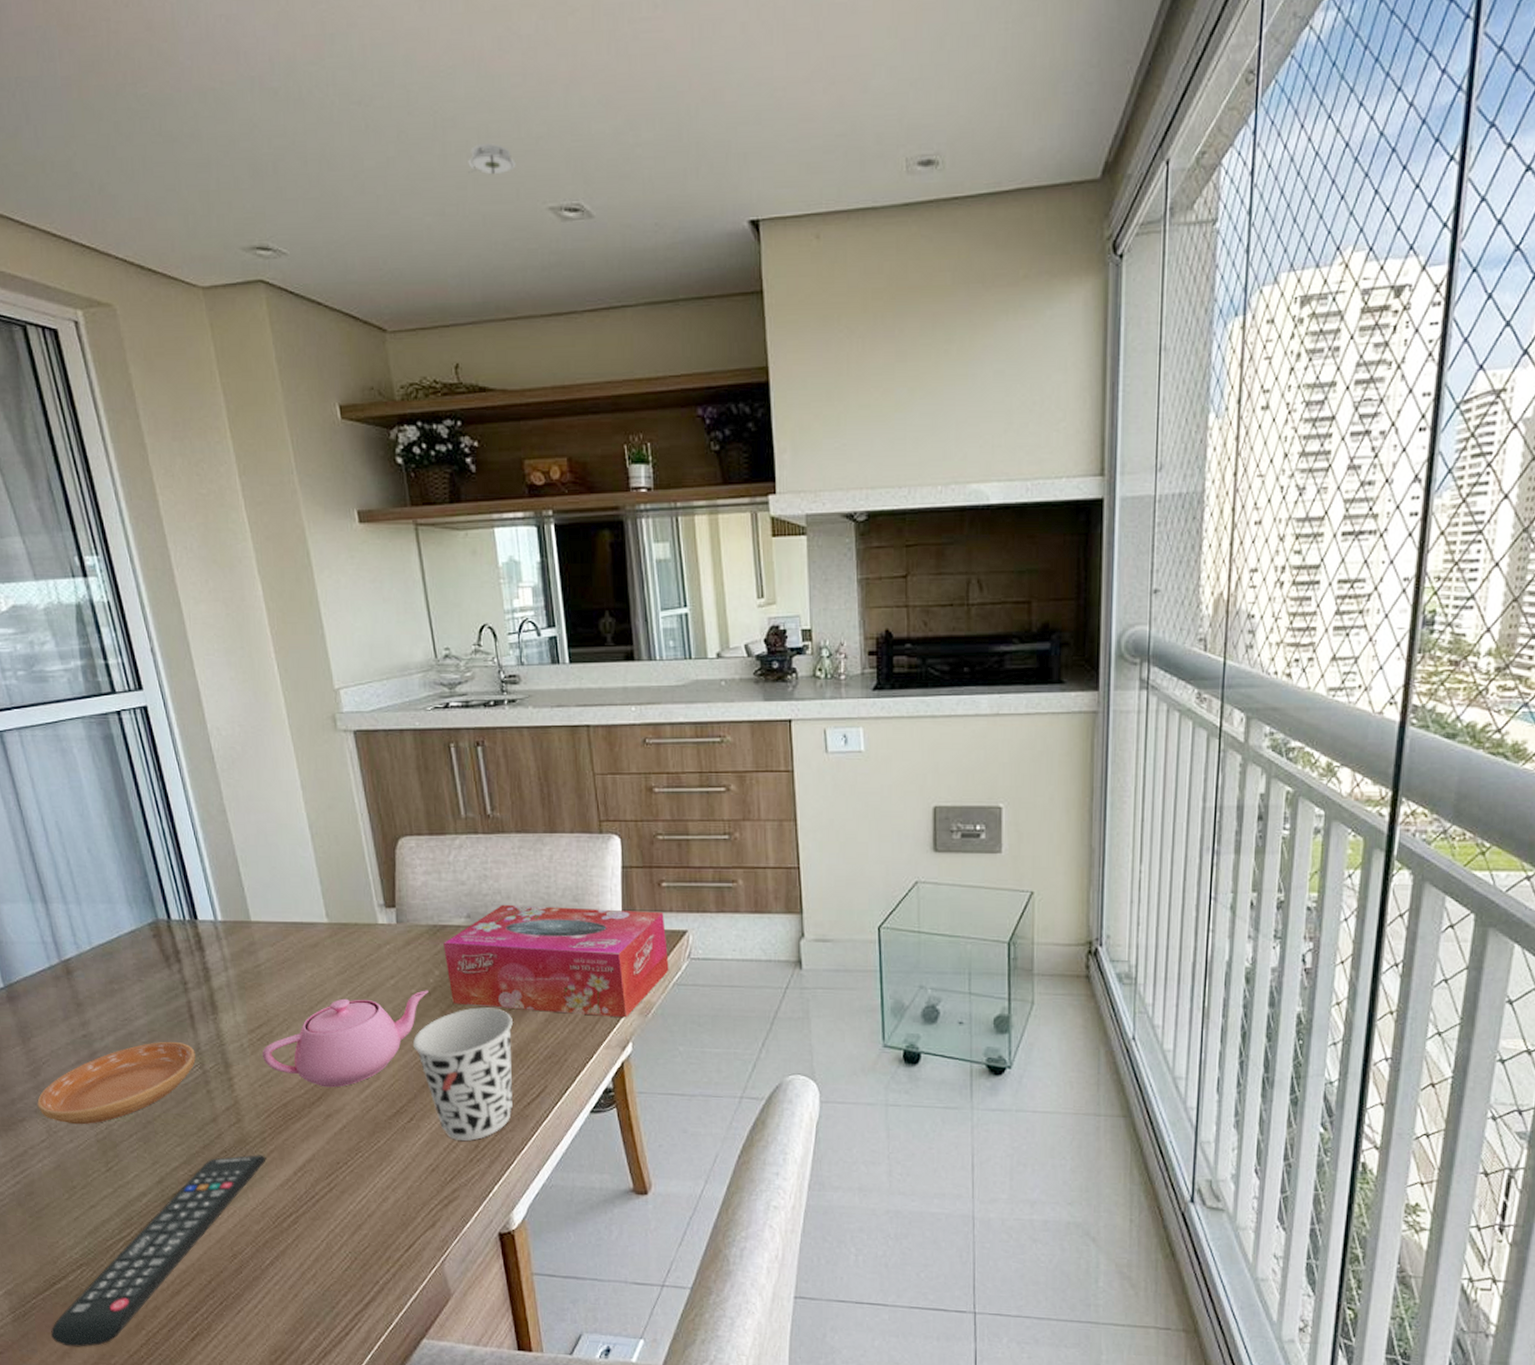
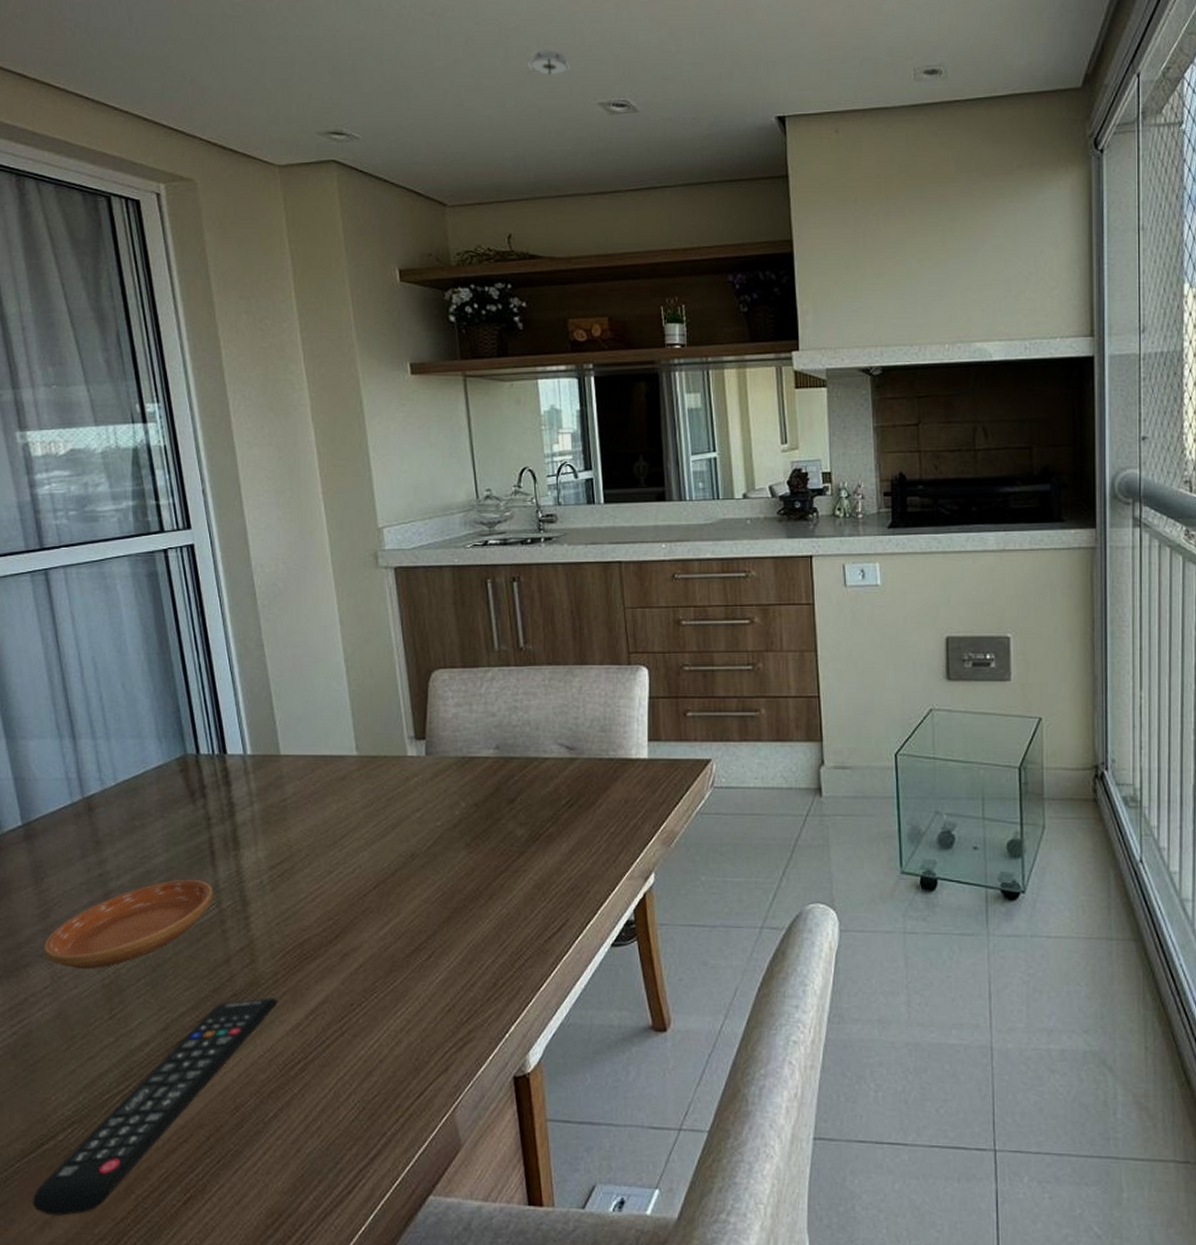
teapot: present [262,990,428,1088] -> none [281,822,454,925]
cup: present [413,1007,513,1141] -> none [436,839,536,978]
tissue box: present [443,904,669,1018] -> none [471,735,693,848]

